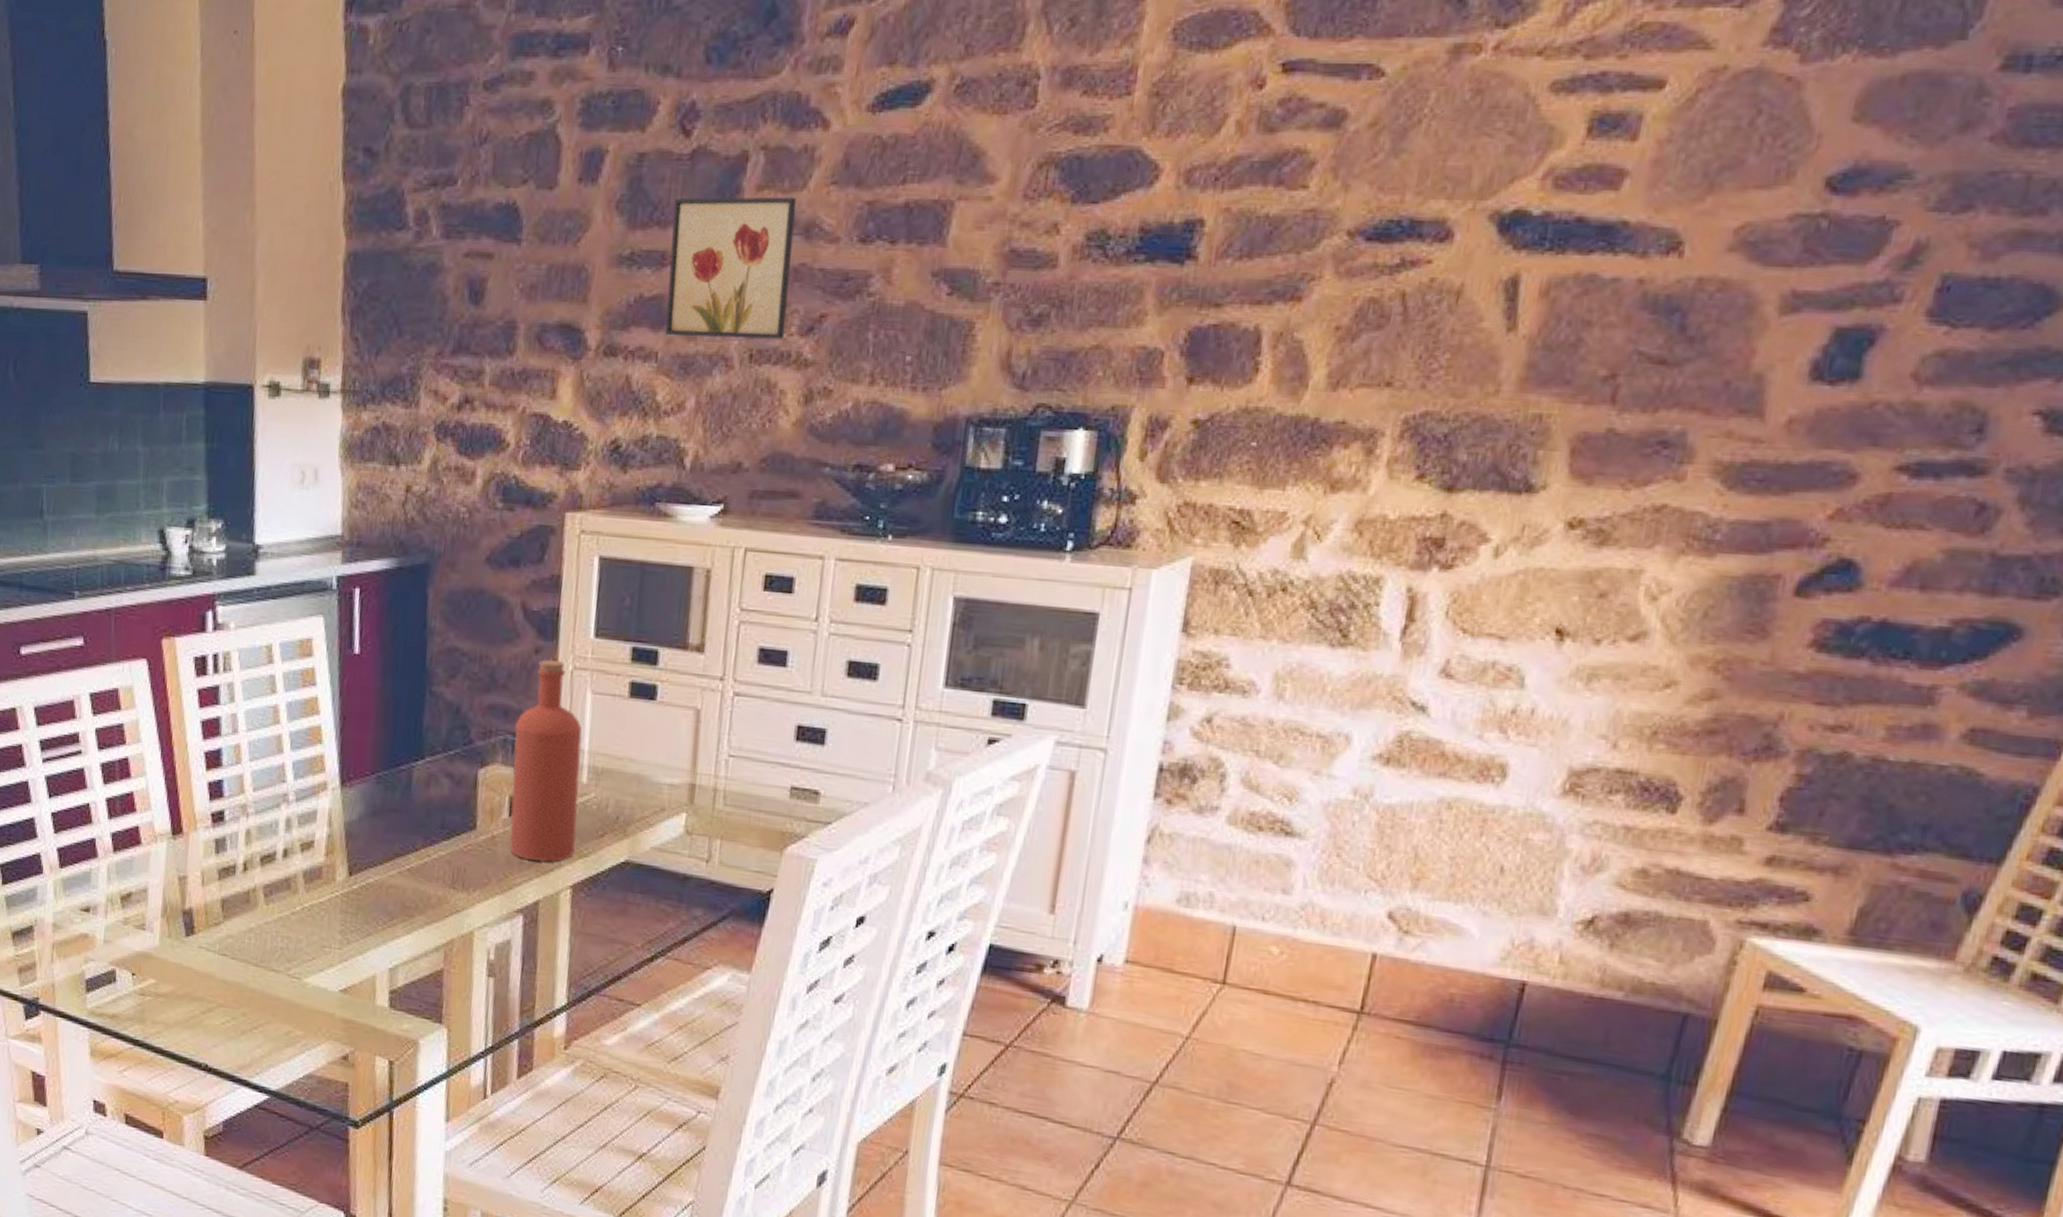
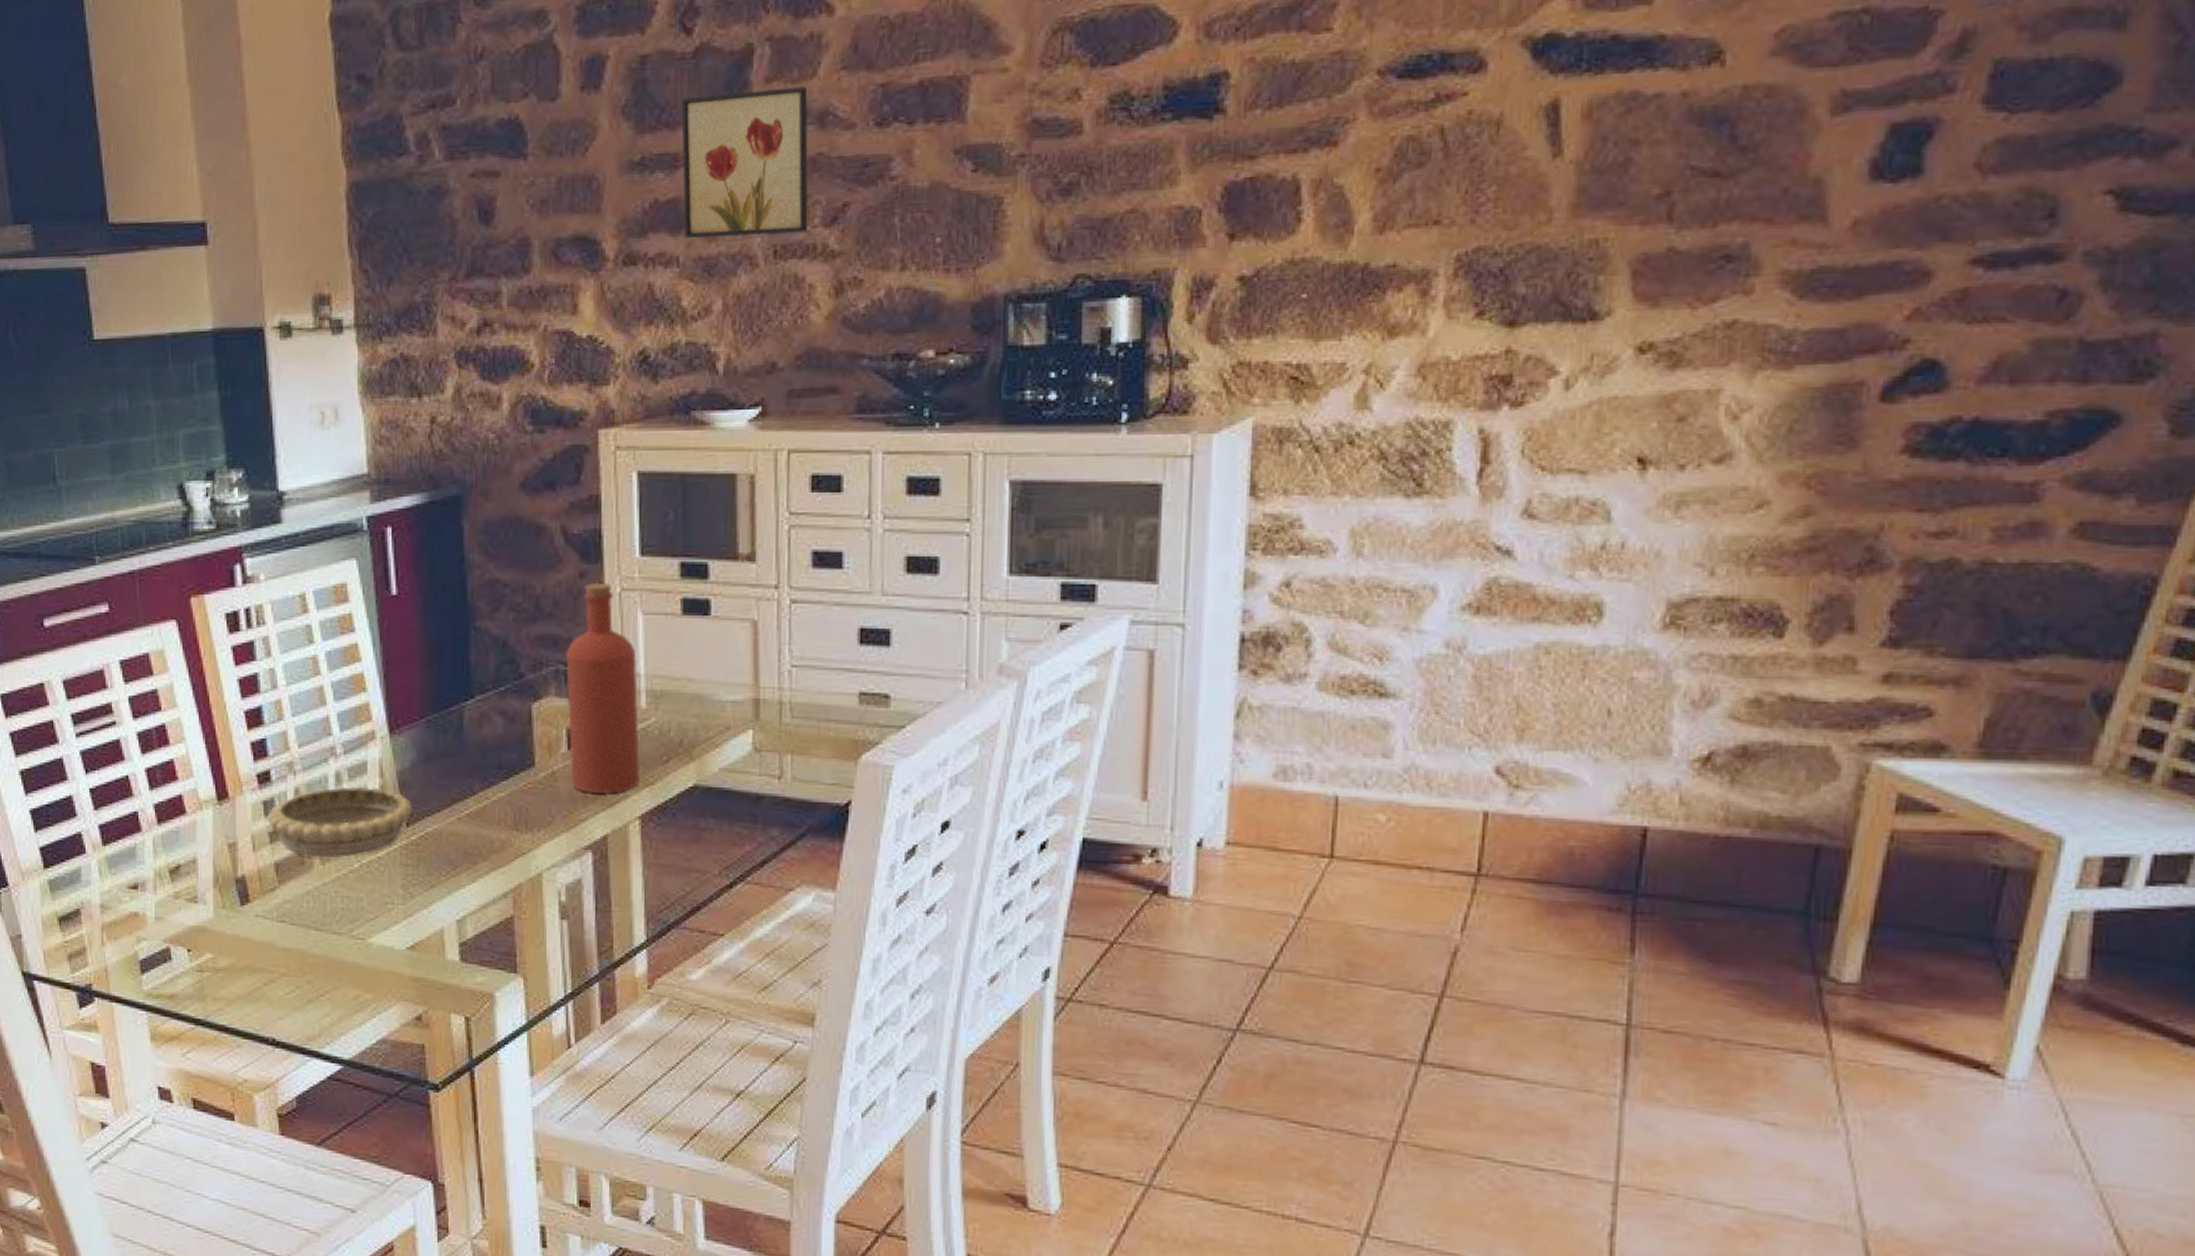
decorative bowl: none [218,832,356,901] -> present [267,786,412,859]

